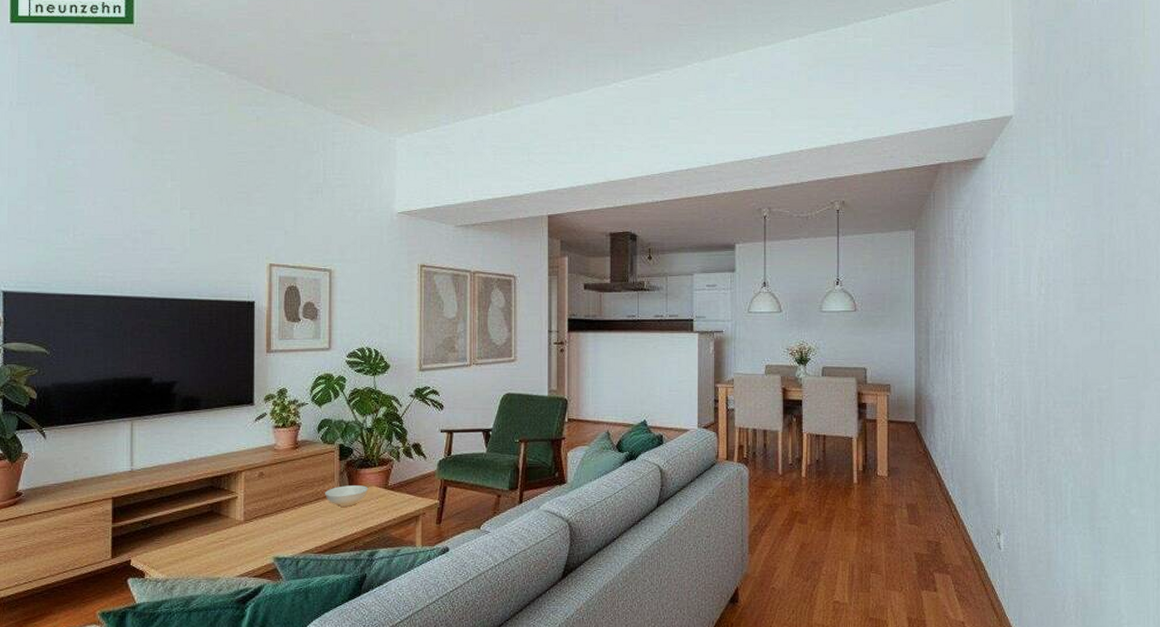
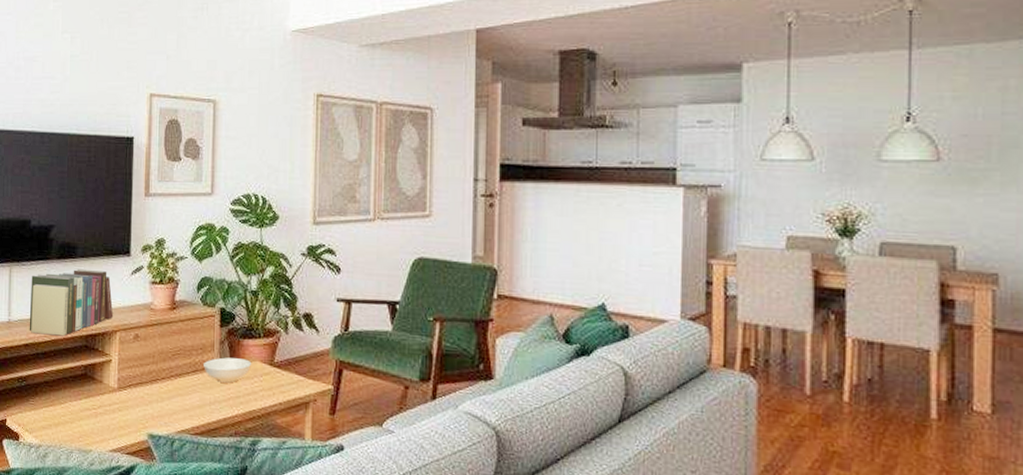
books: none [153,420,237,480] -> present [29,269,113,336]

